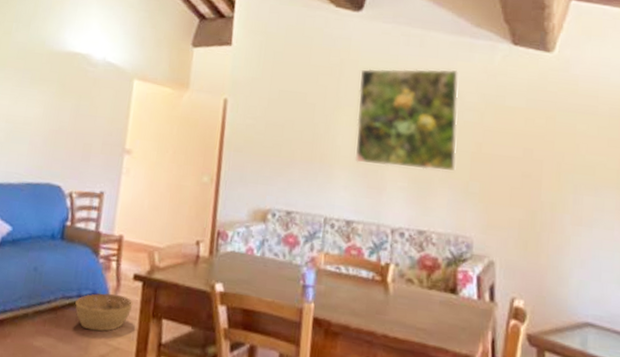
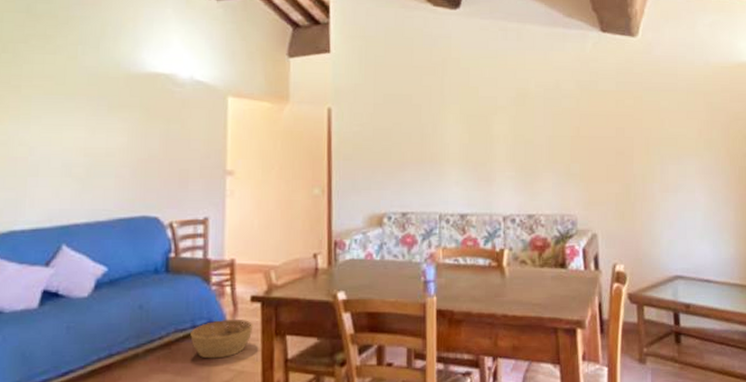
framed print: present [355,68,459,171] -> none [462,60,558,158]

